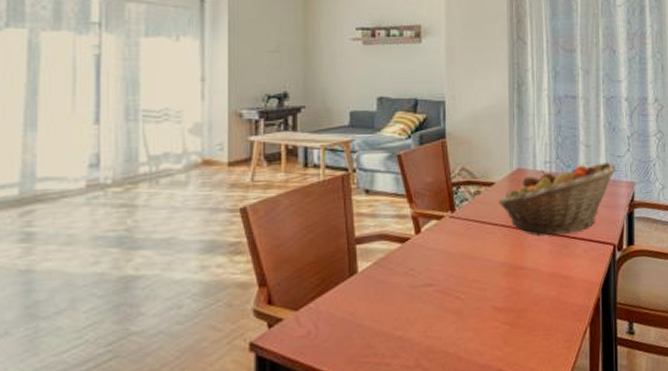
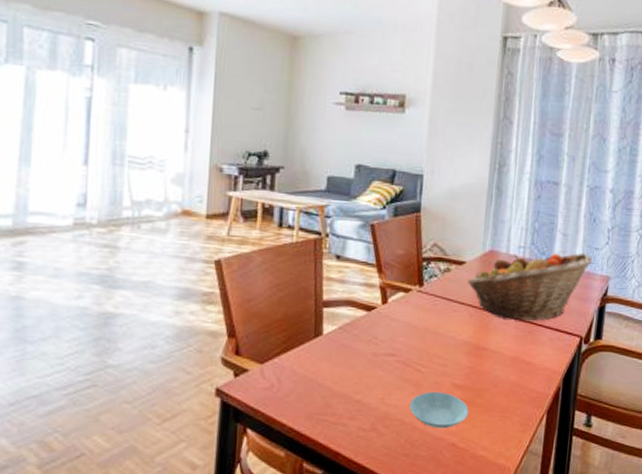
saucer: none [452,317,513,356] -> present [409,391,469,429]

